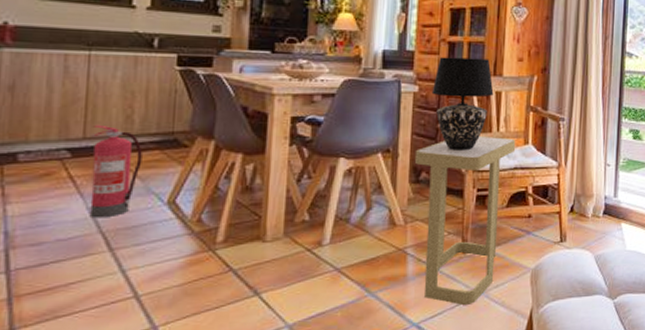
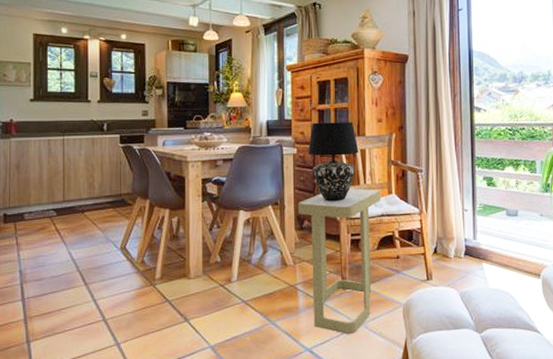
fire extinguisher: present [89,124,143,218] -> none [68,190,102,261]

